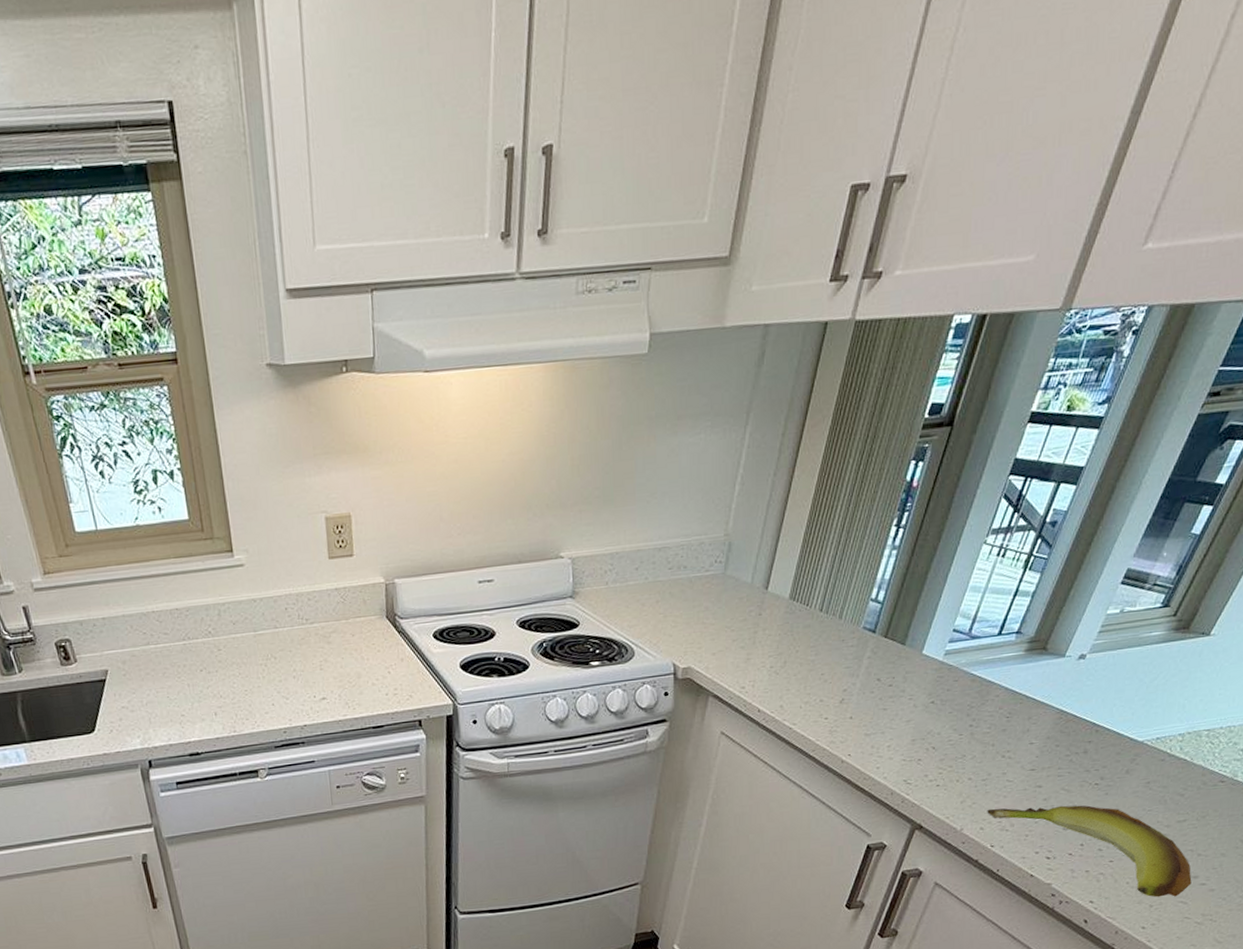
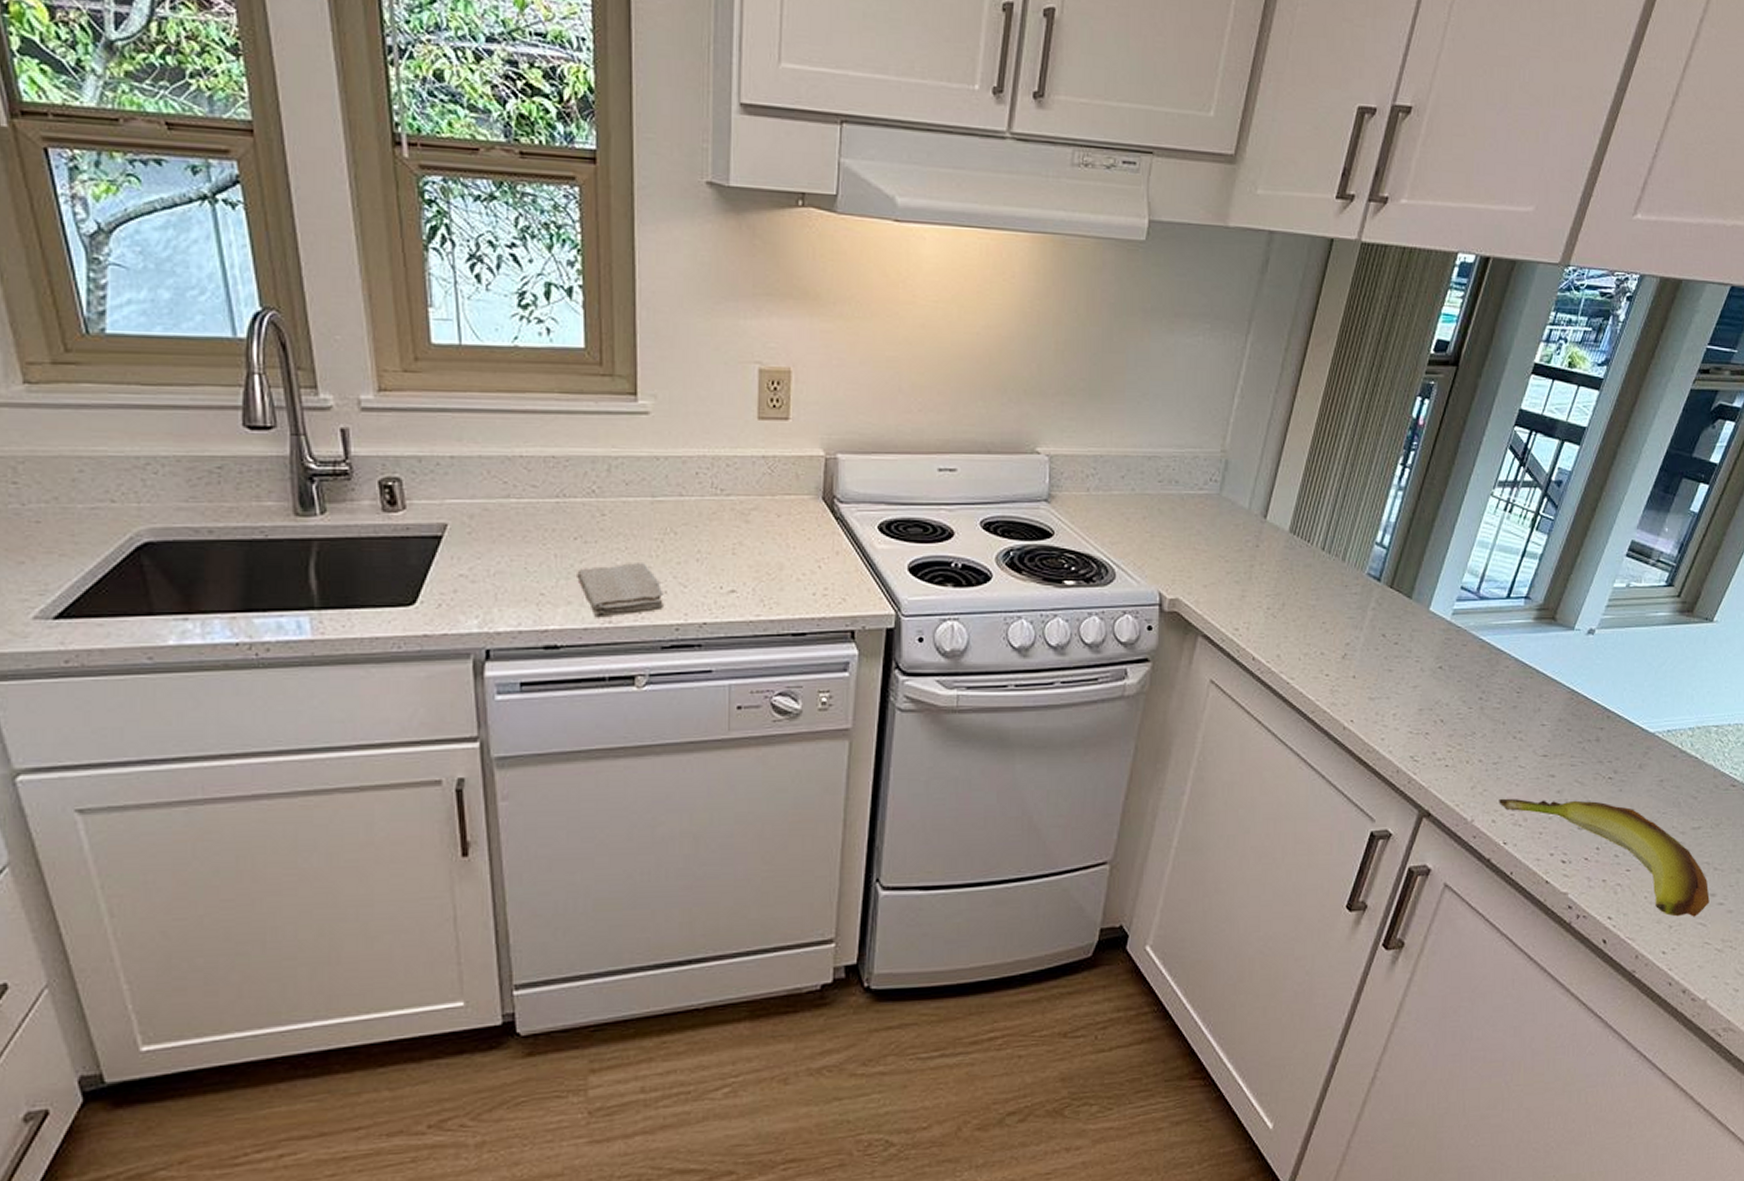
washcloth: none [206,684,273,729] -> present [577,563,663,618]

